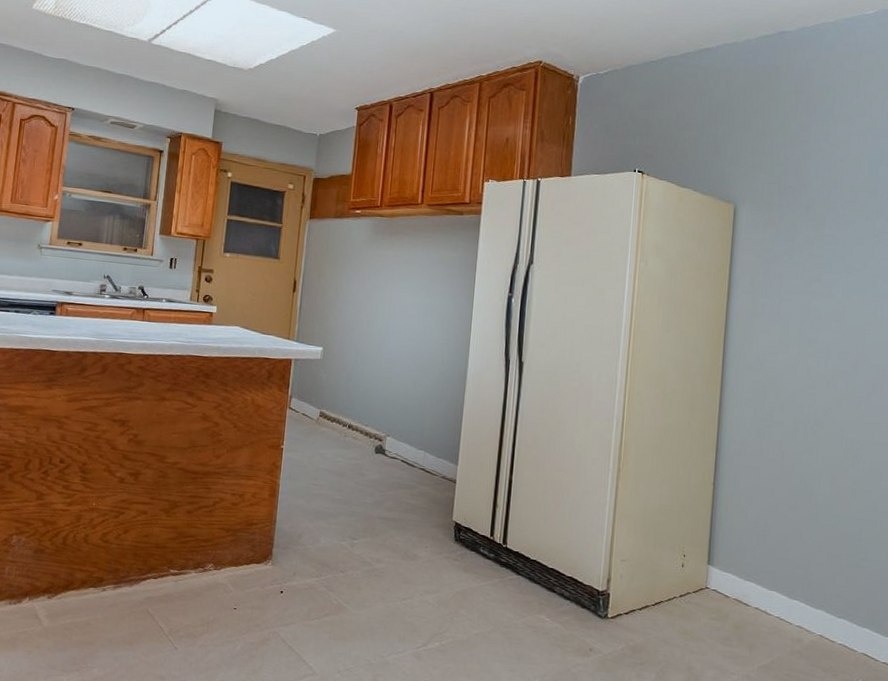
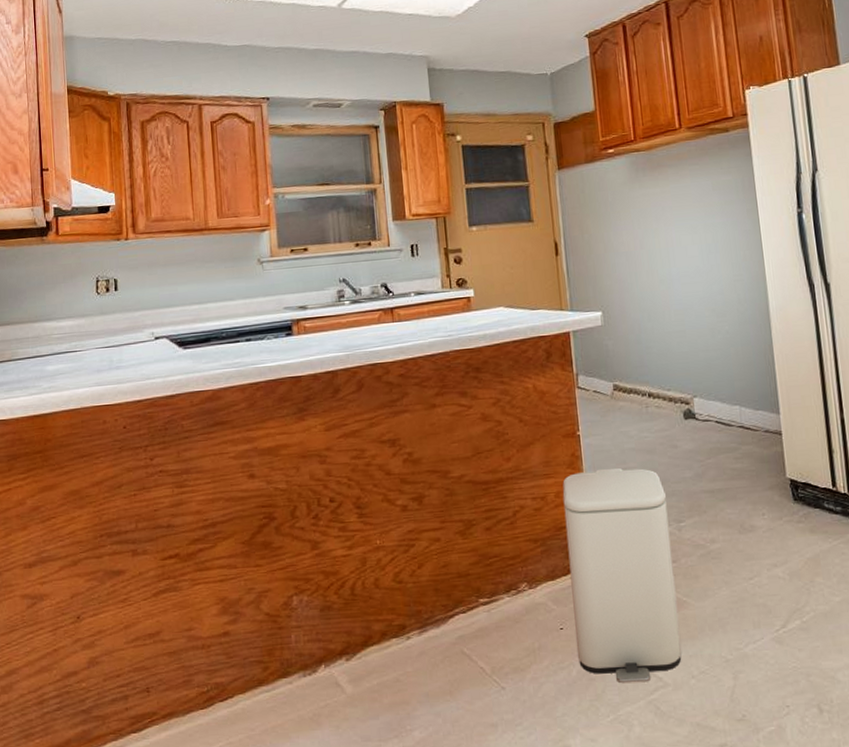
pedal bin: none [244,480,347,669] -> present [562,468,682,684]

